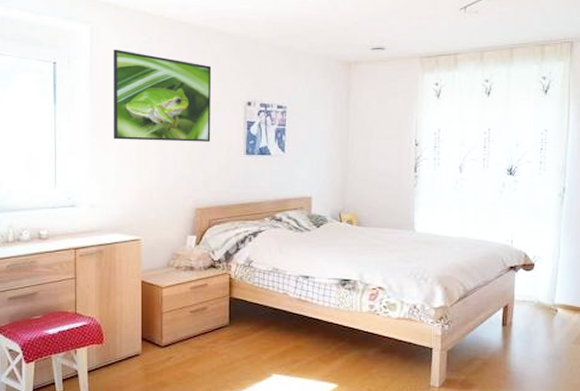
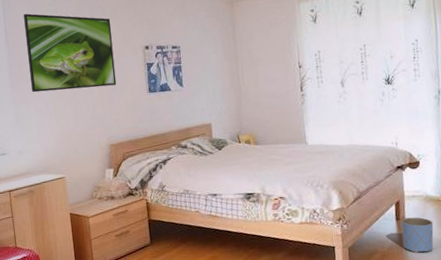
planter: none [507,324,541,364] -> present [401,217,434,253]

